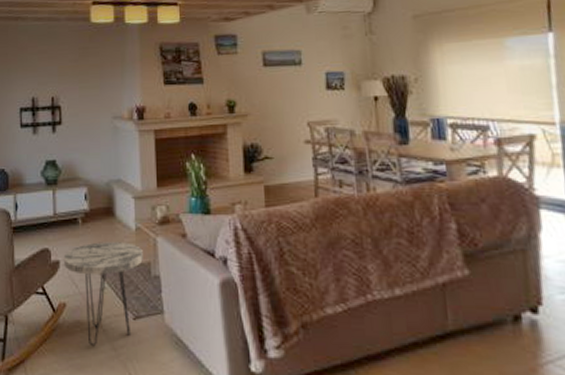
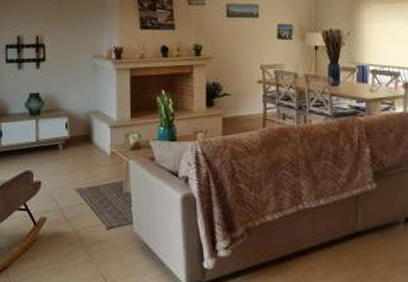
side table: present [63,242,143,347] -> none [44,165,116,253]

